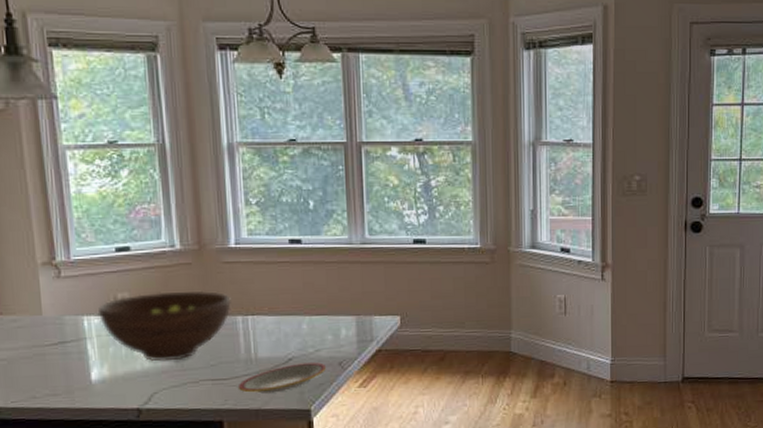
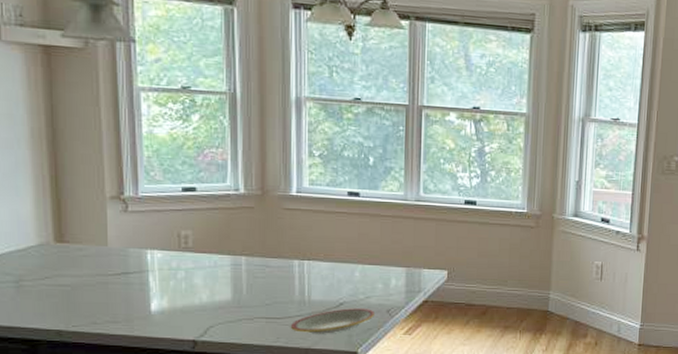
fruit bowl: present [97,290,232,362] -> none [161,232,289,298]

